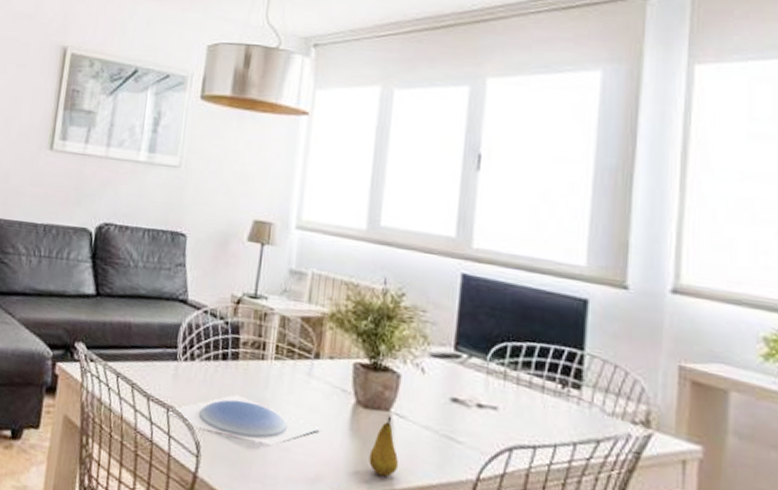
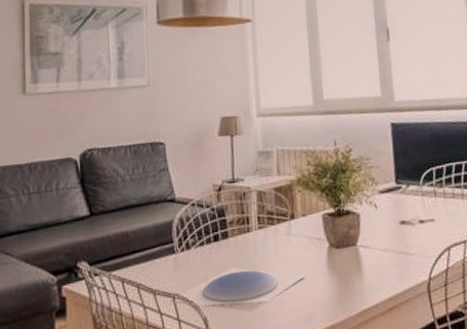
fruit: present [369,416,399,477] -> none [347,249,371,299]

